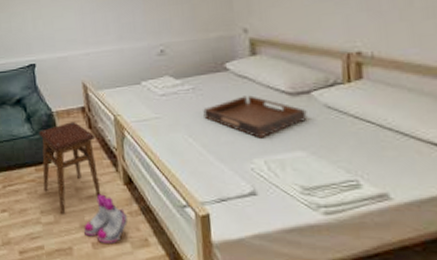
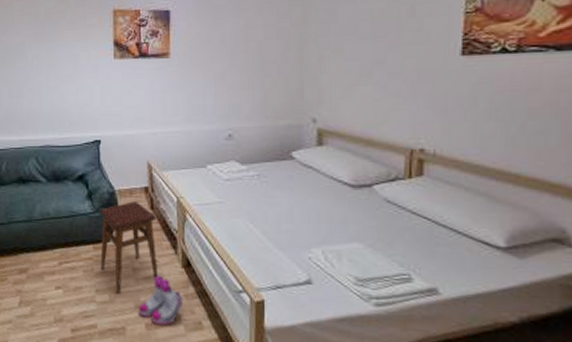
serving tray: present [203,95,308,139] -> none [266,185,367,229]

